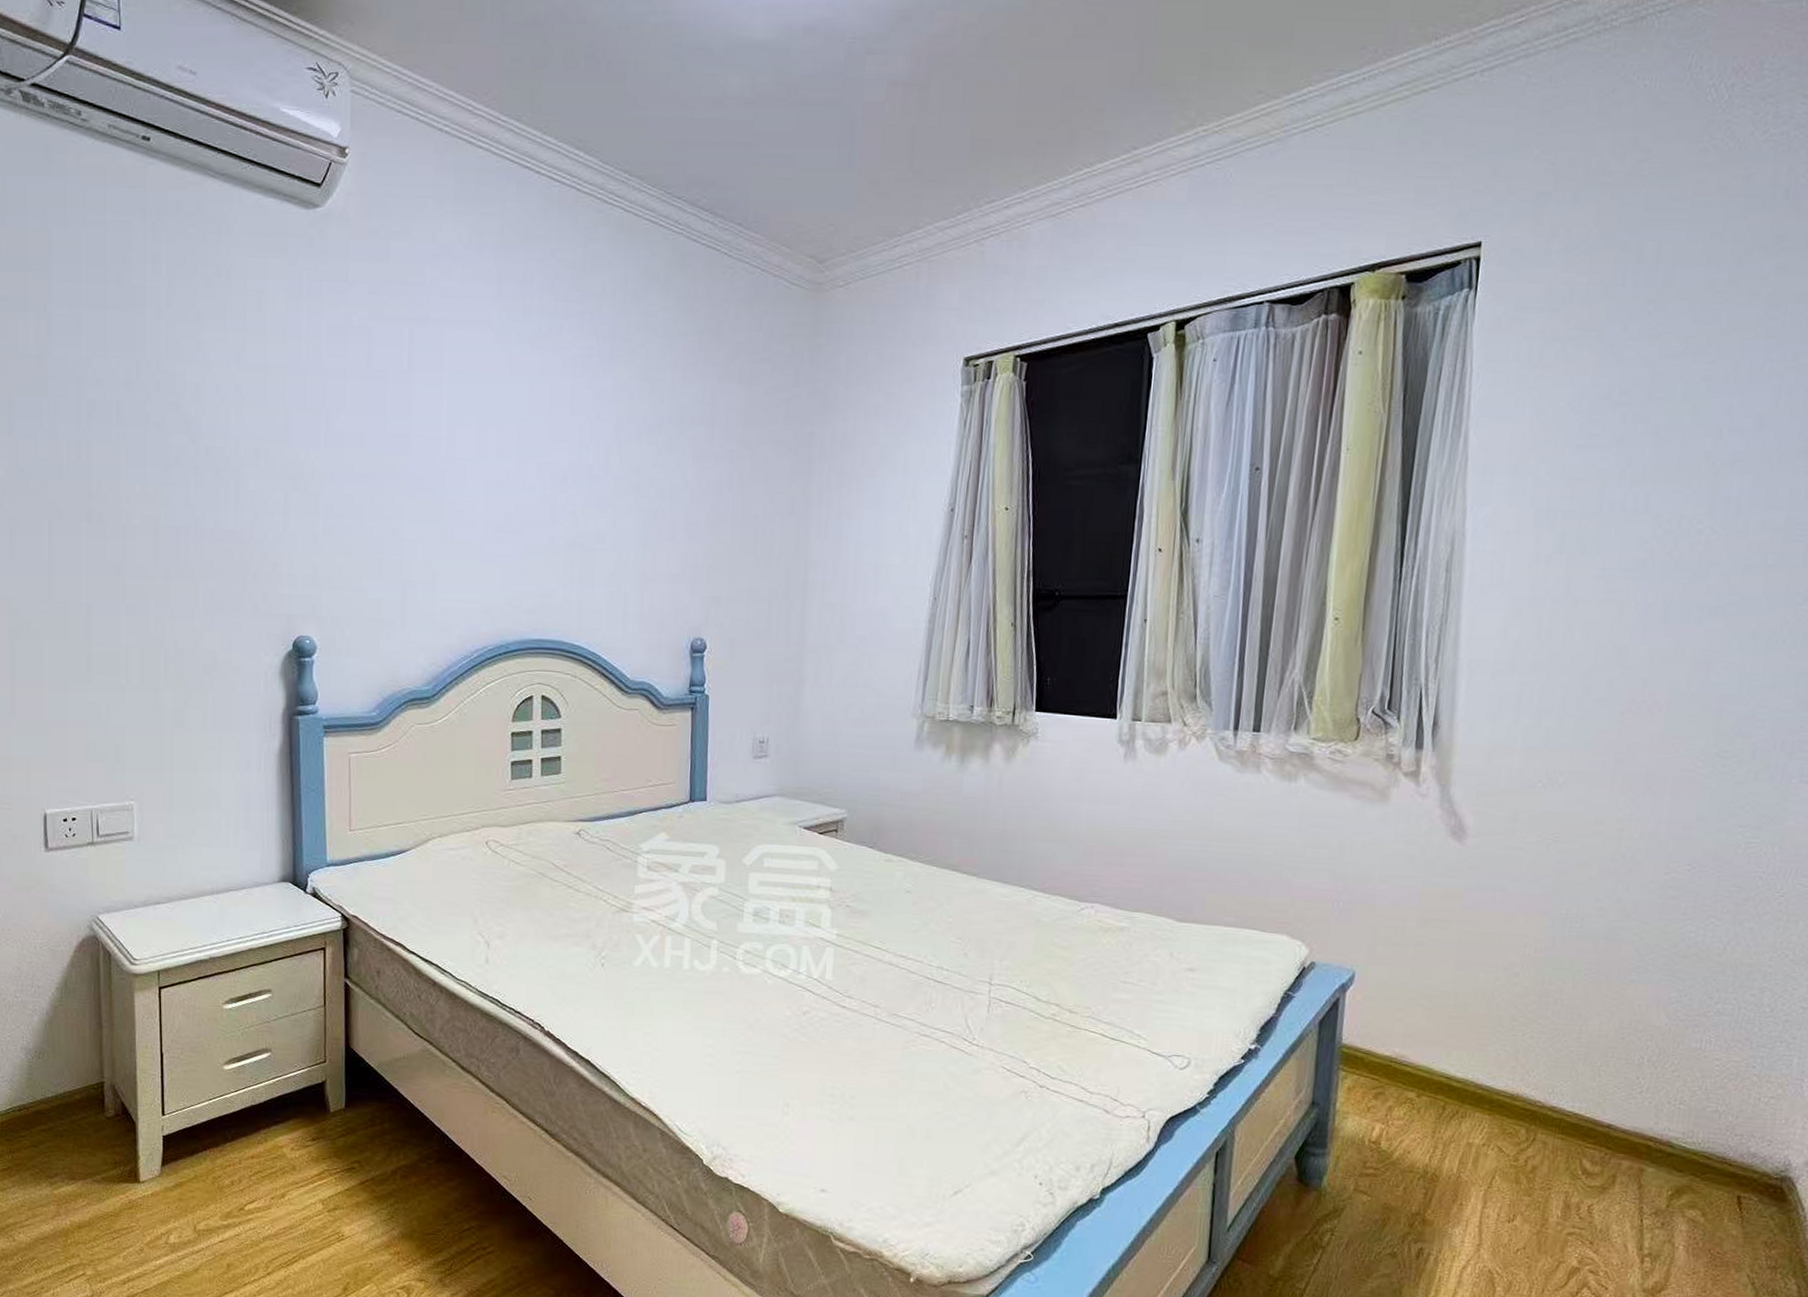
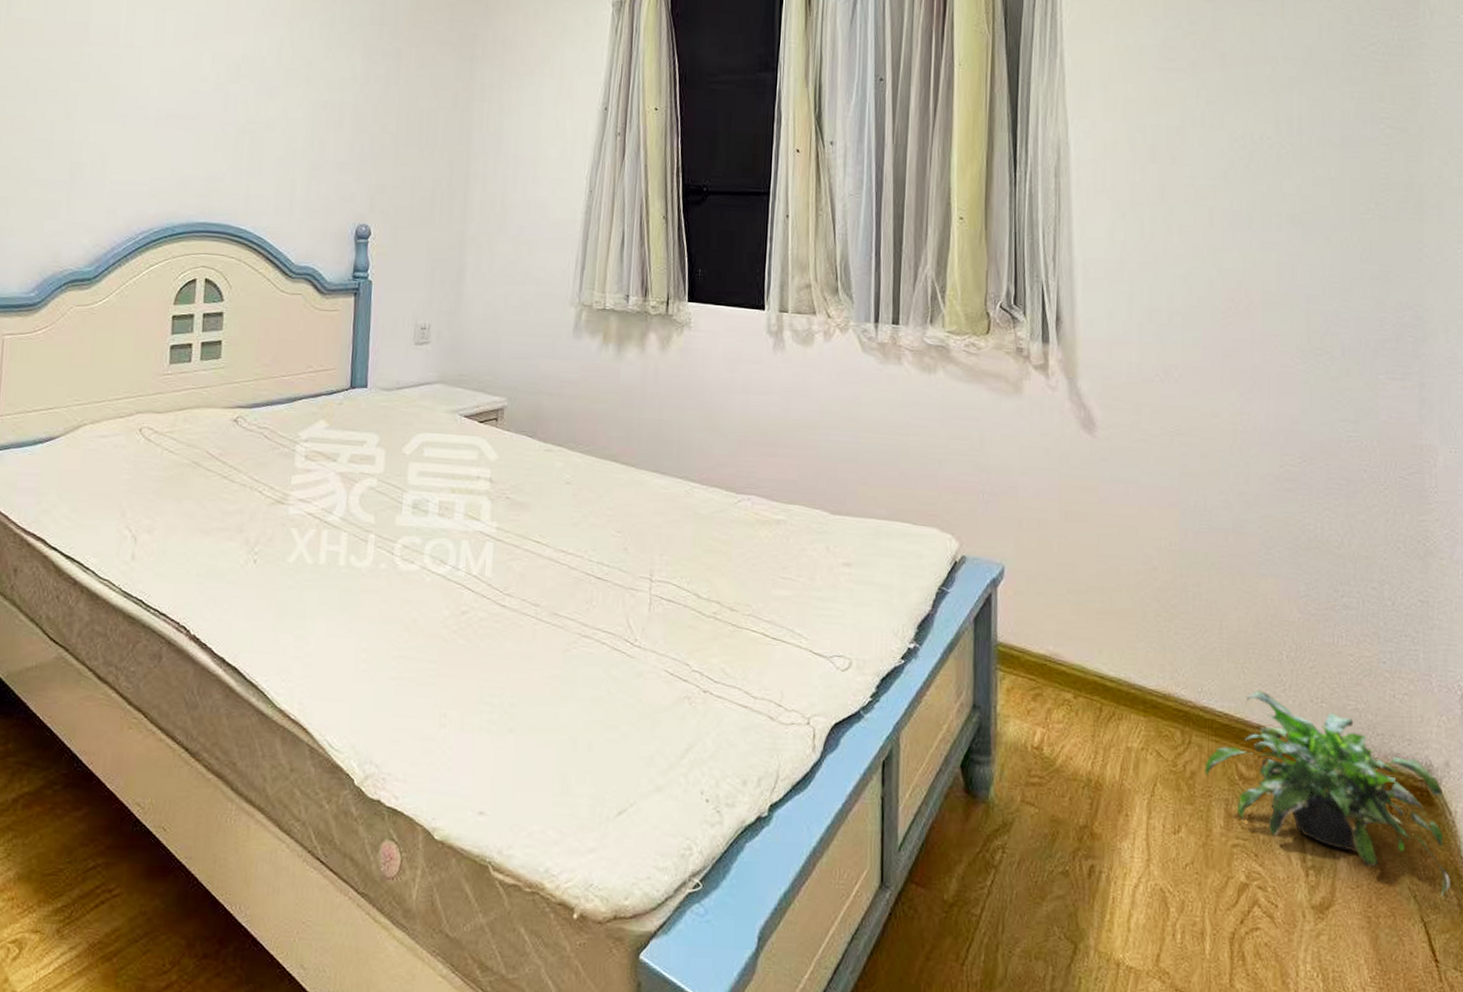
potted plant: none [1547,1092,1798,1285] -> present [1205,691,1452,898]

